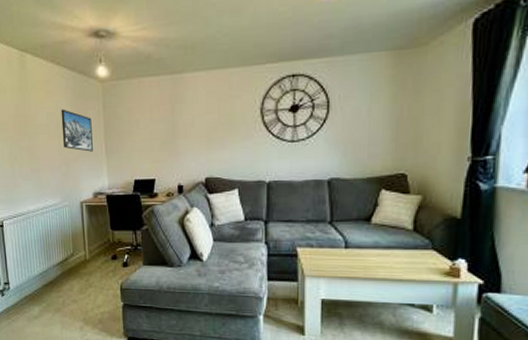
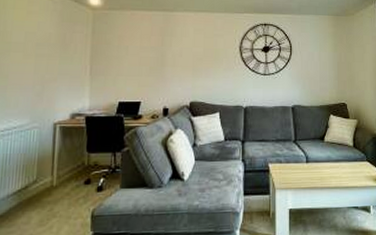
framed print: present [61,109,93,152] -> none [40,29,78,73]

